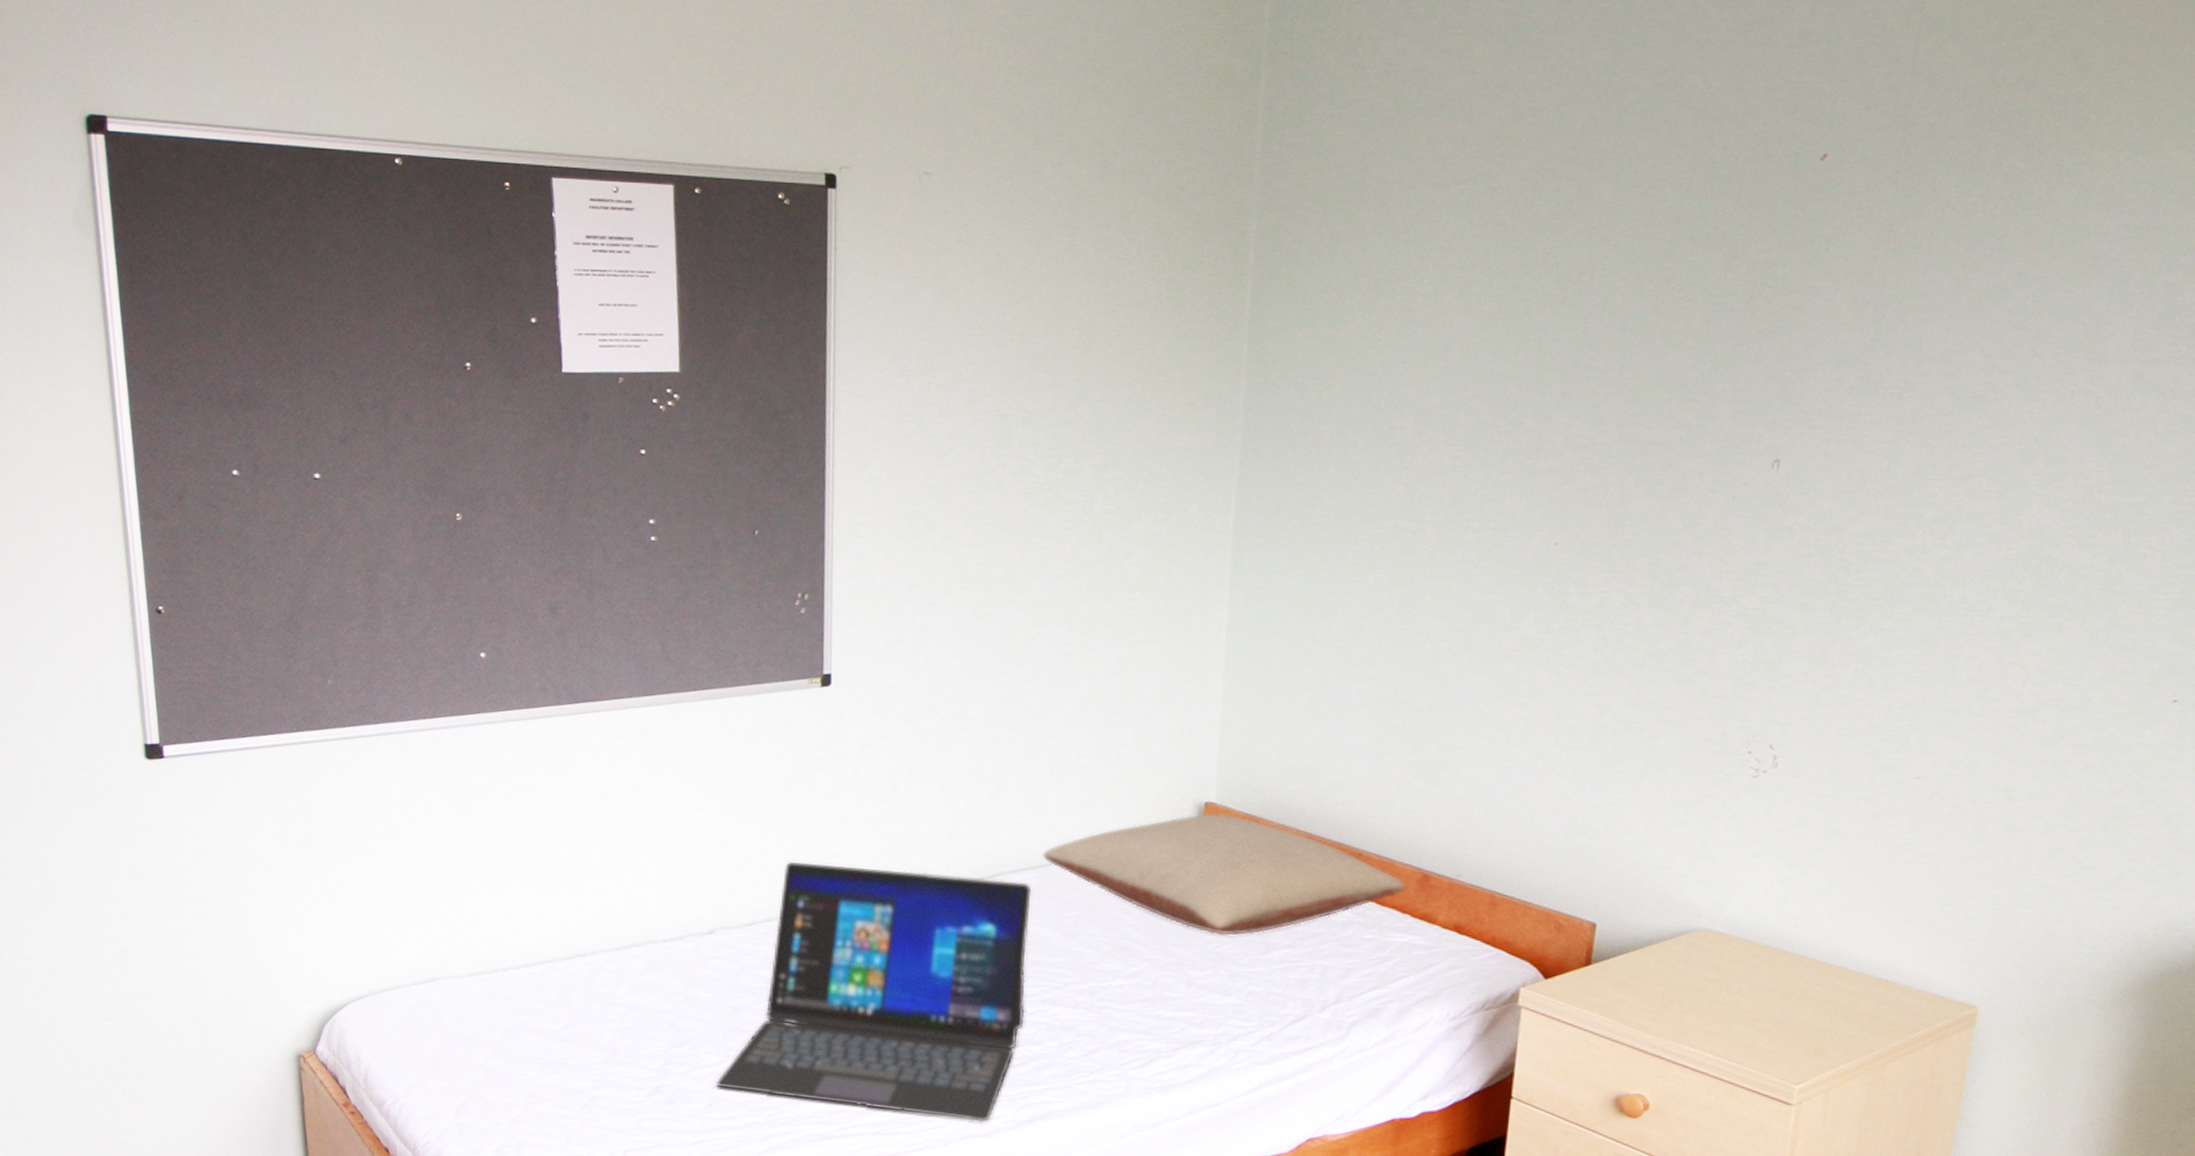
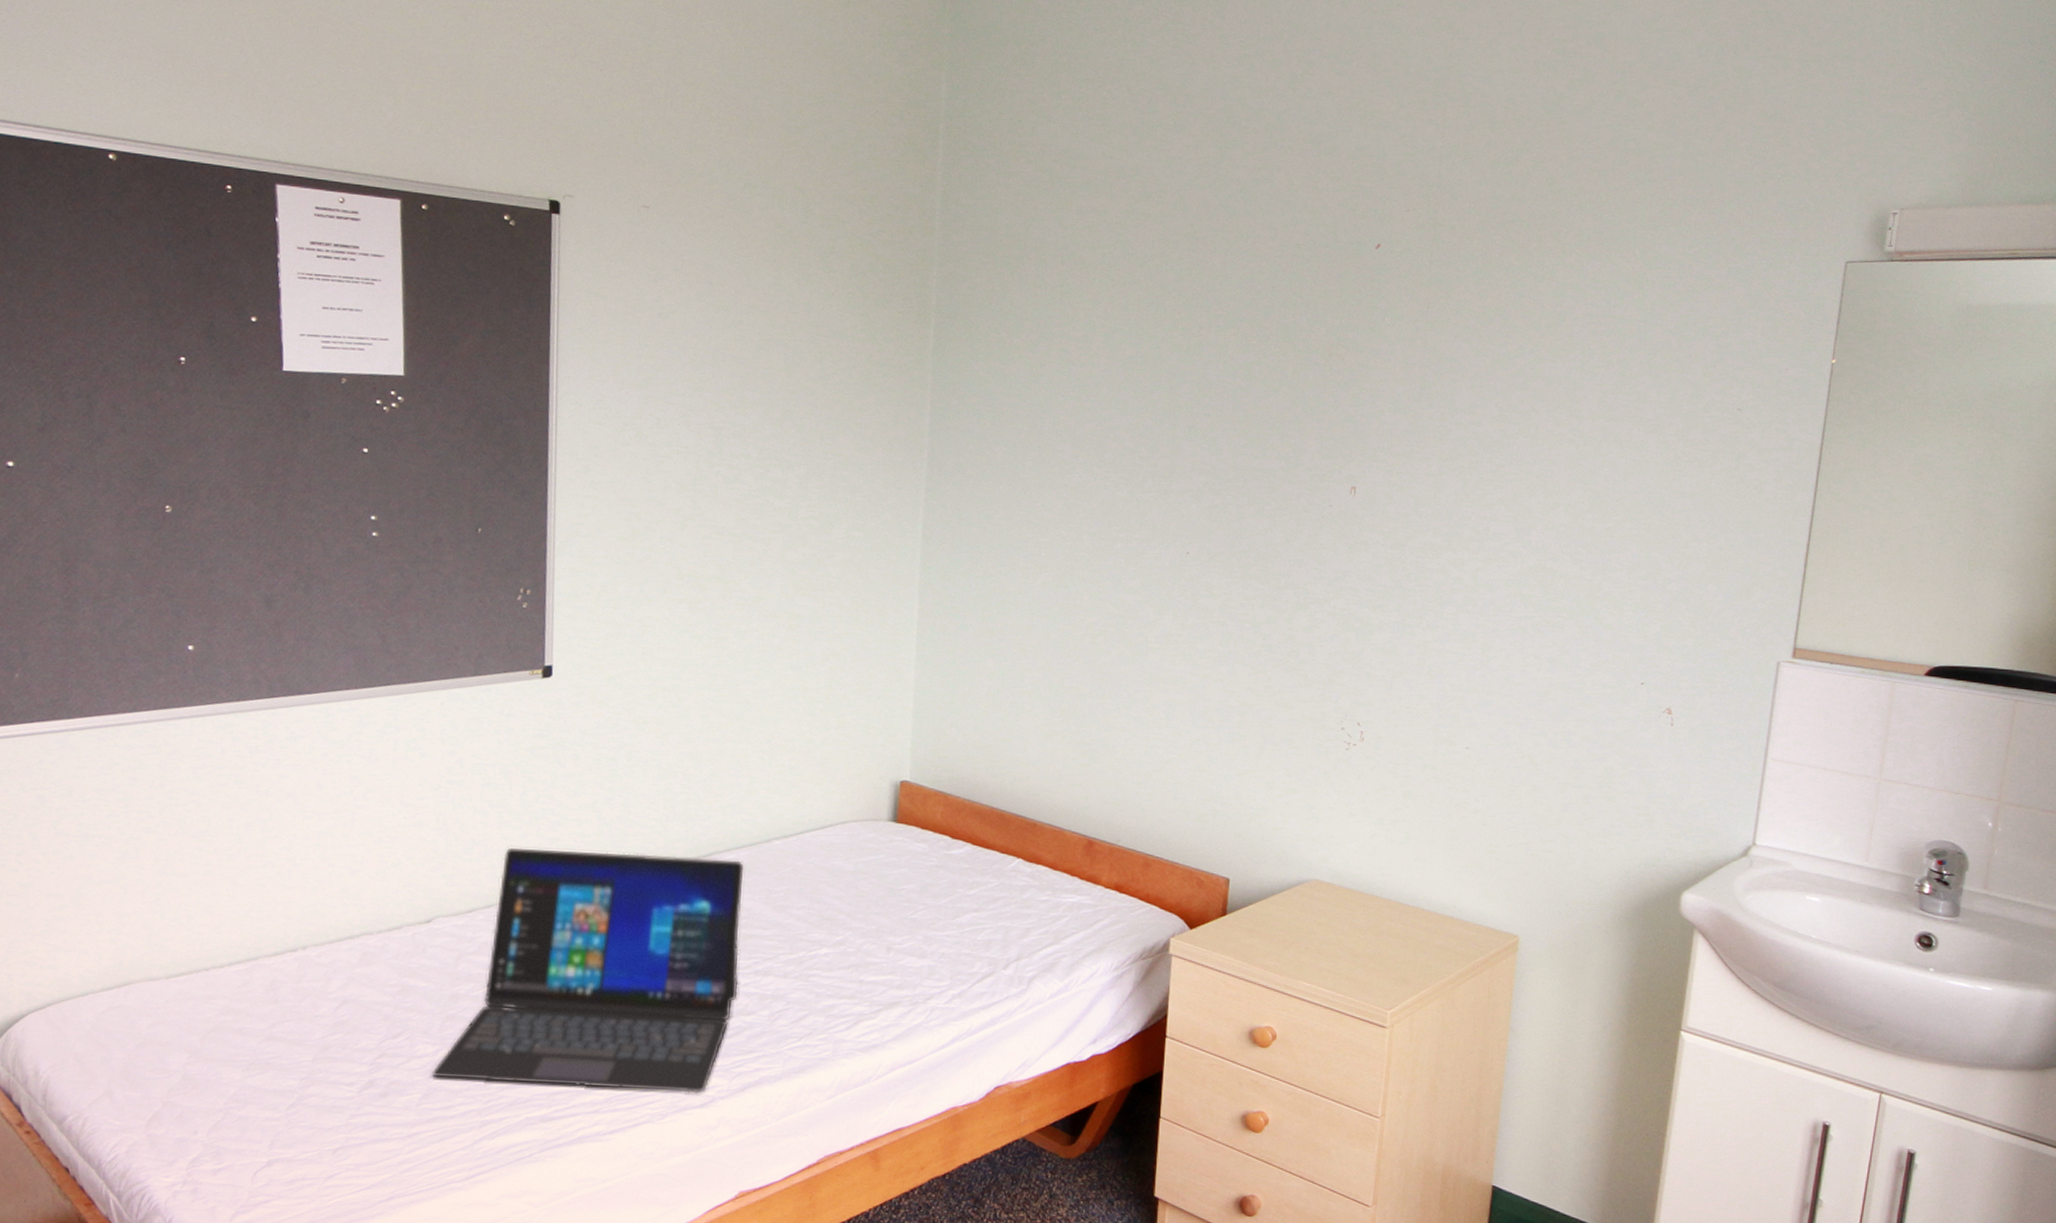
pillow: present [1042,813,1406,936] -> none [754,790,1074,903]

